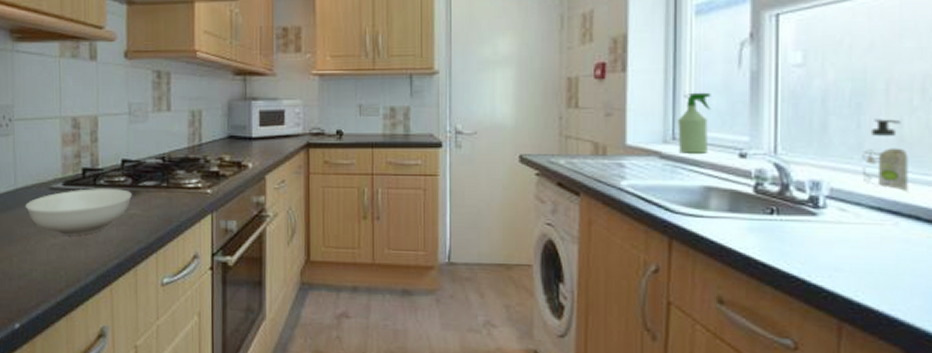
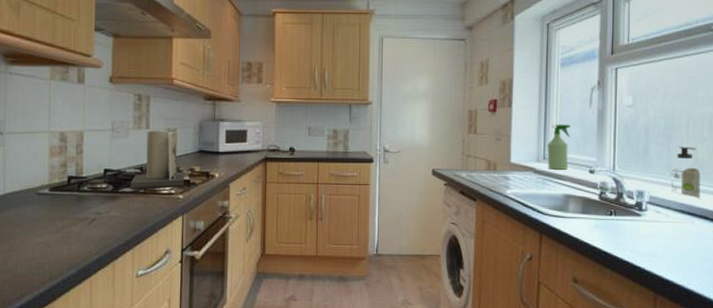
bowl: present [25,189,132,236] -> none [13,194,112,235]
paper towel roll: none [151,113,213,184] -> present [130,130,185,190]

